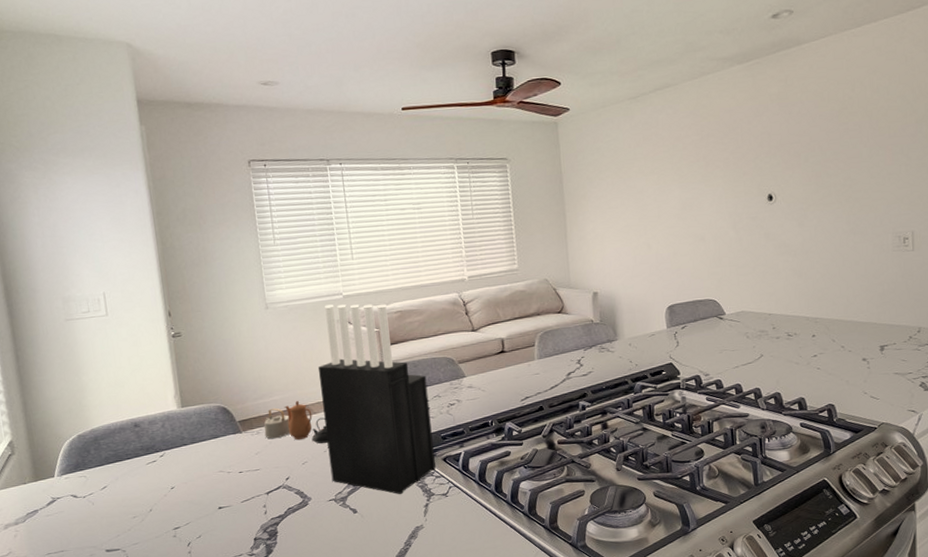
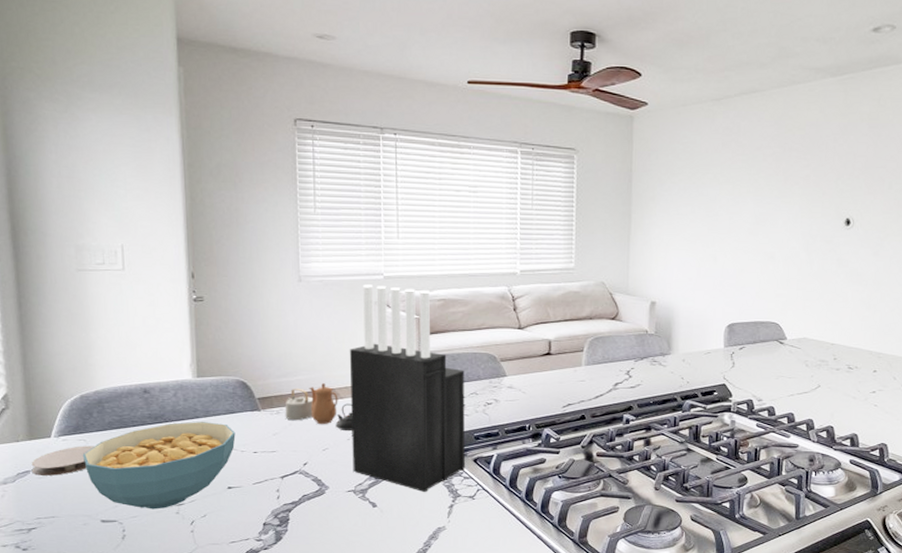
coaster: none [38,481,94,514] -> present [31,446,95,476]
cereal bowl: none [84,448,222,535] -> present [82,422,236,510]

